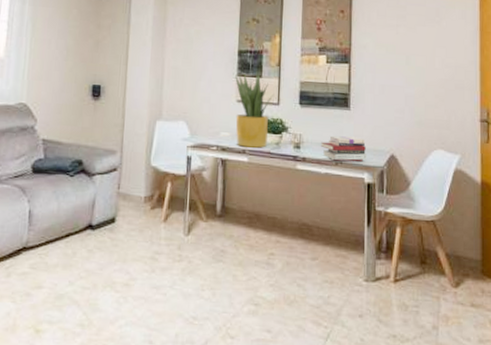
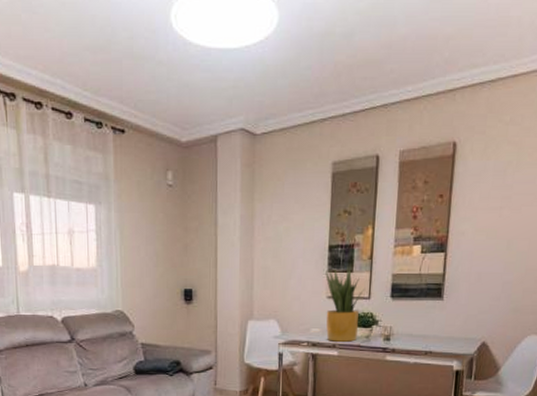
books: present [321,135,367,162] -> none [411,325,458,351]

